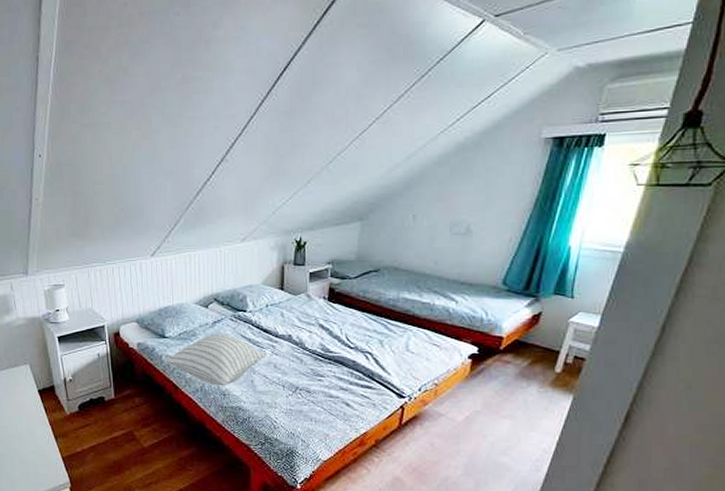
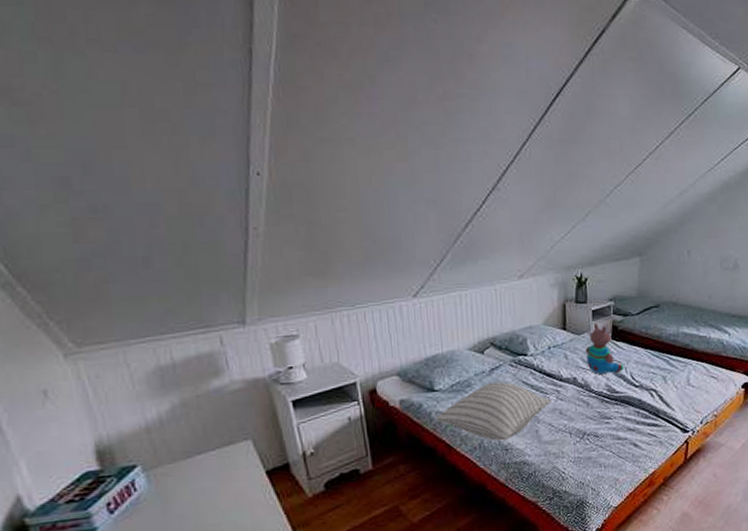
teddy bear: none [301,284,339,333] -> present [585,322,624,374]

